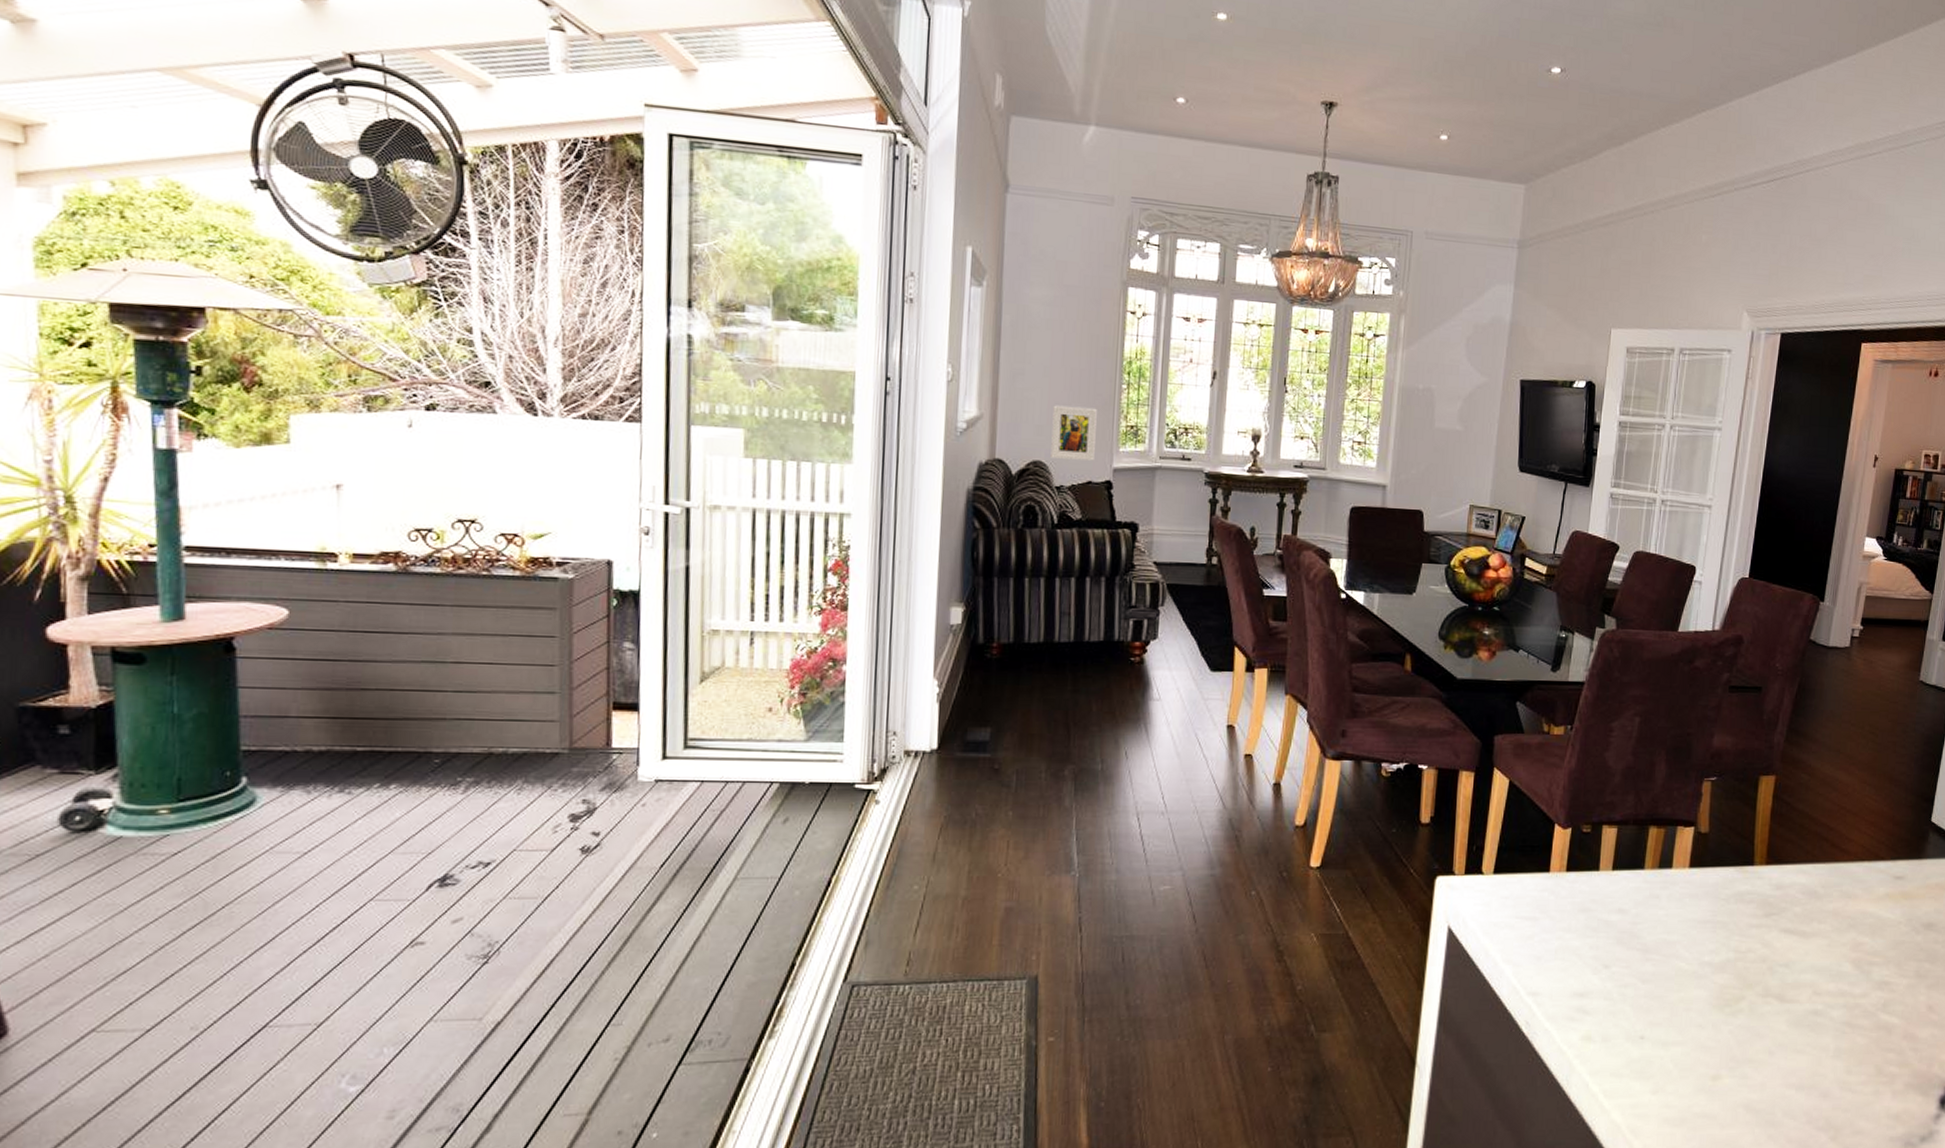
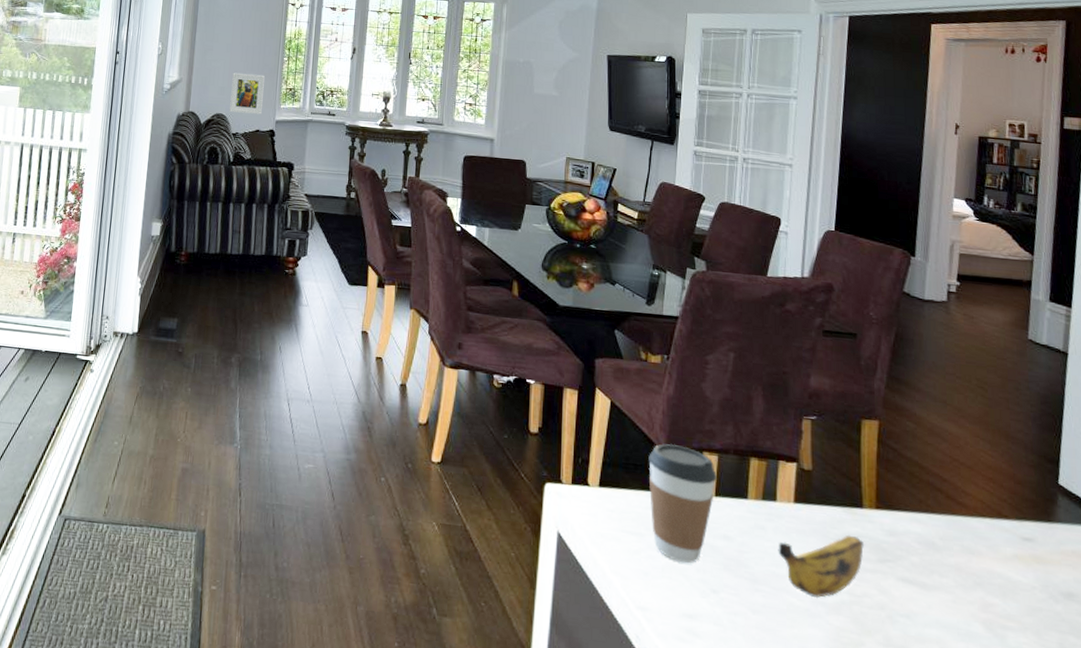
coffee cup: none [1545,820,1615,943] -> present [648,443,717,564]
banana: none [1670,893,1752,960] -> present [778,534,864,599]

